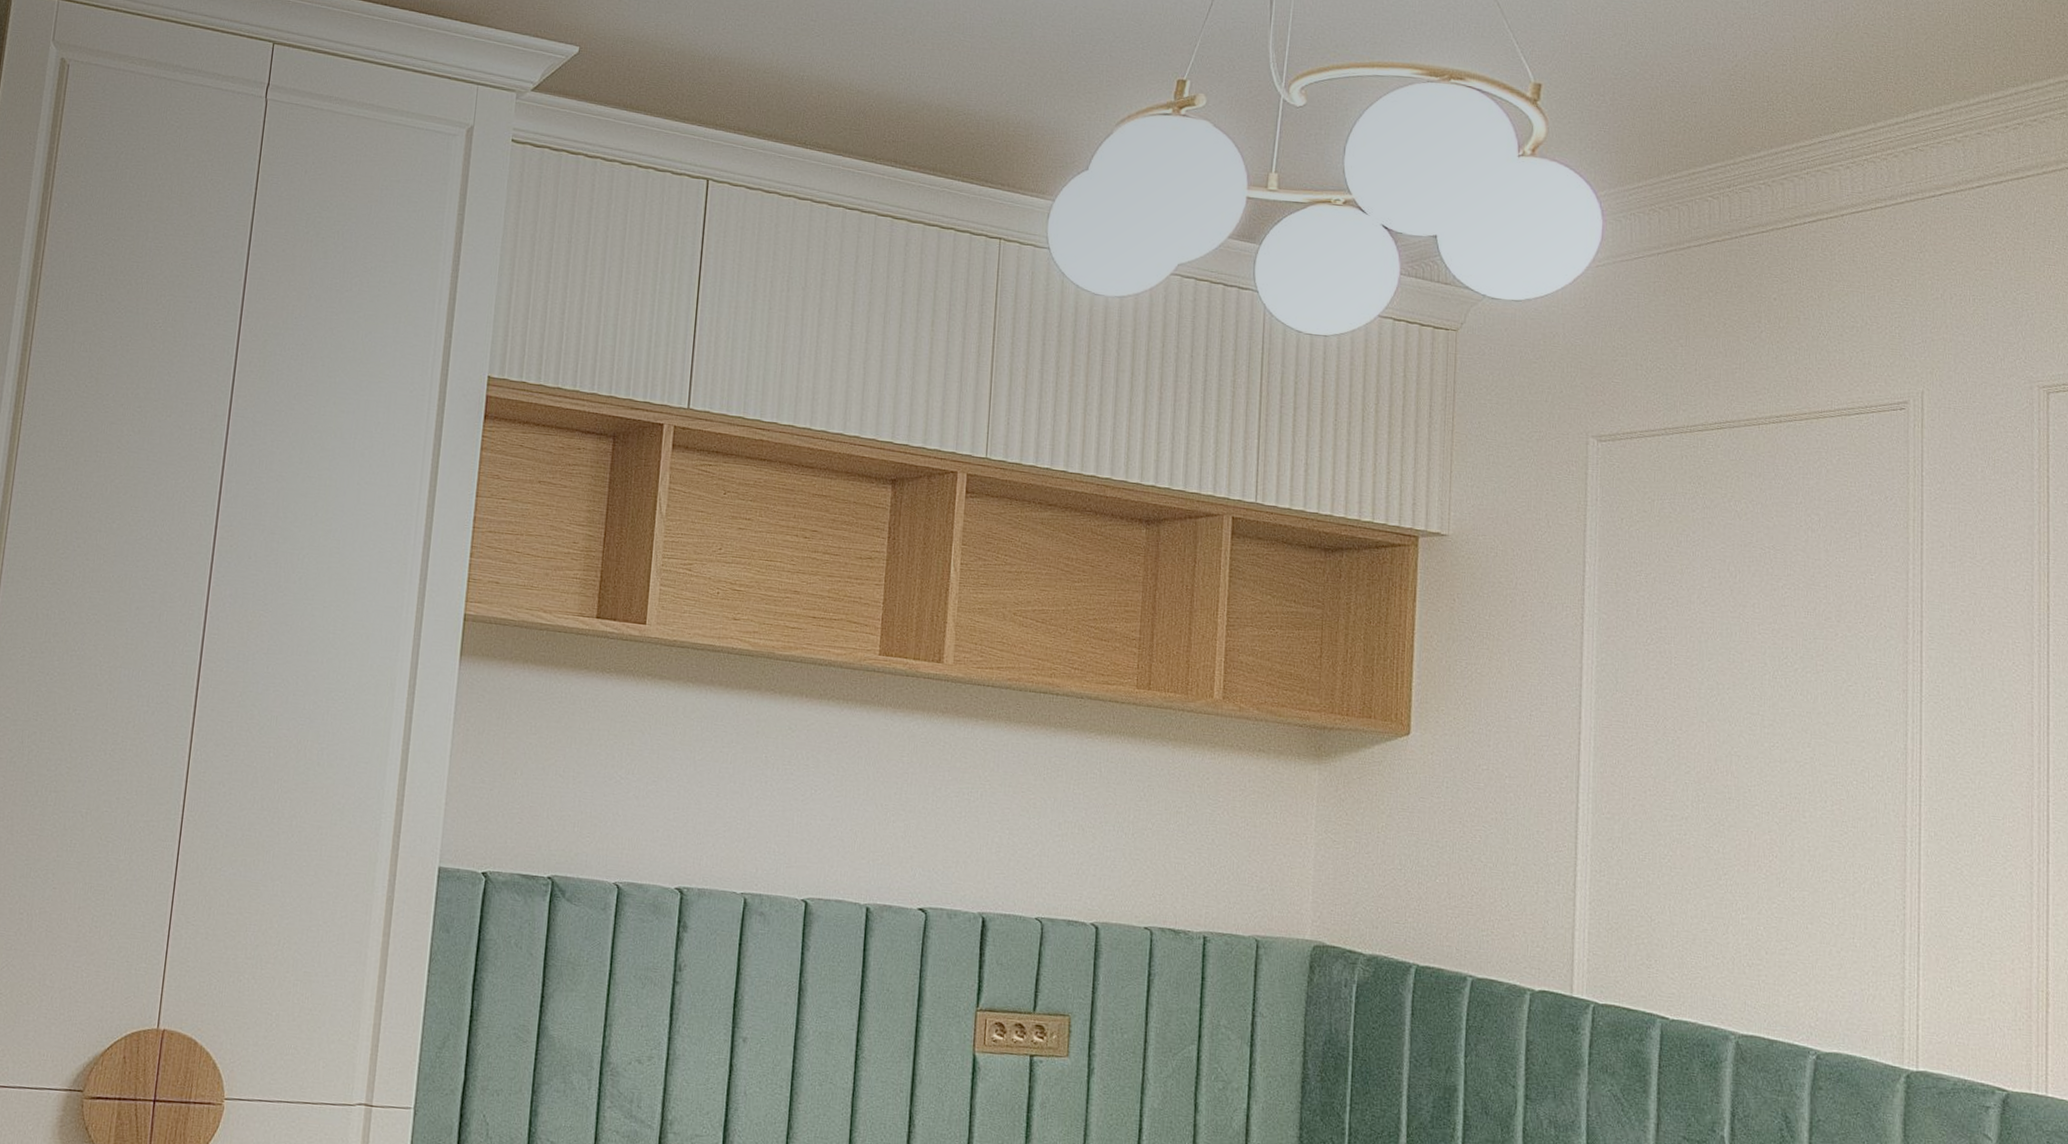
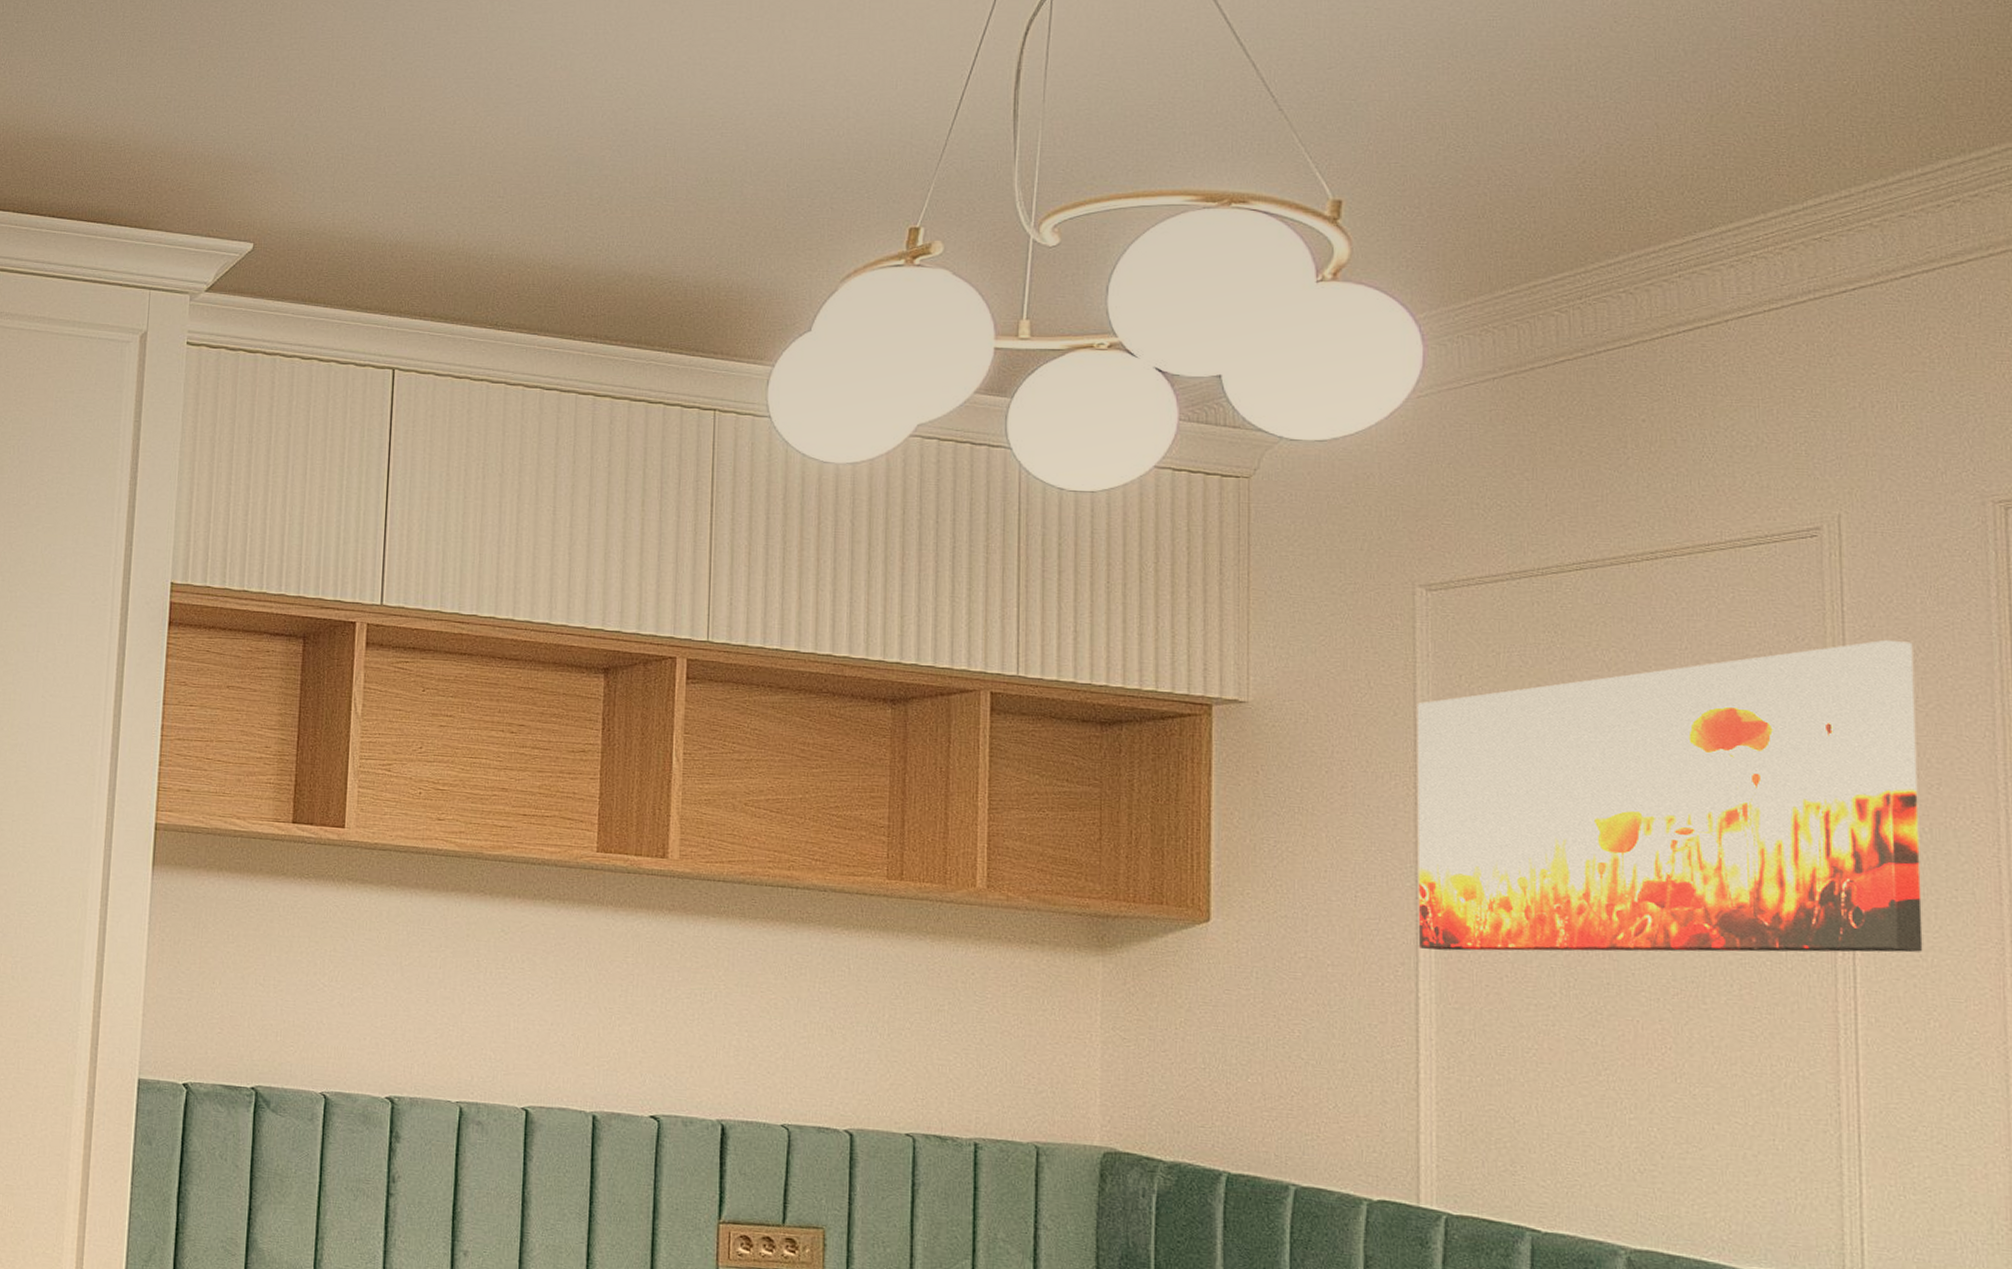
wall art: none [1579,502,1974,776] -> present [1417,639,1923,953]

